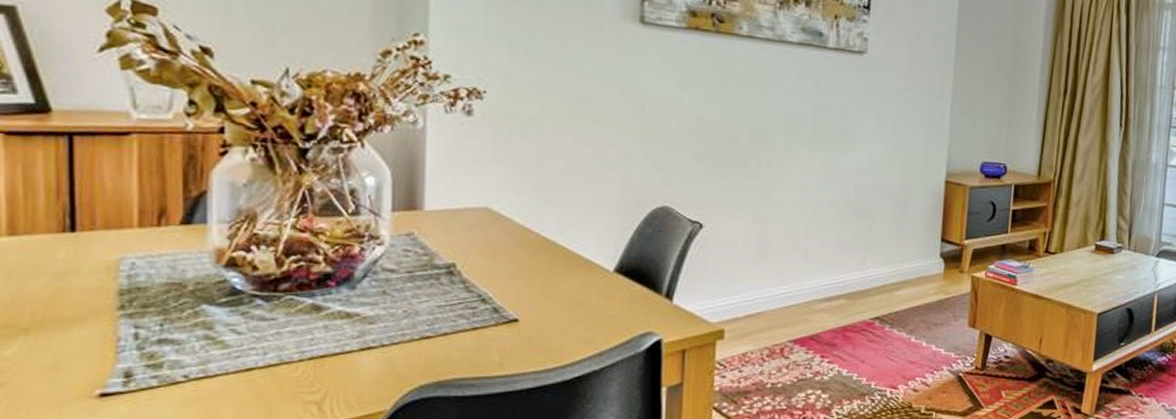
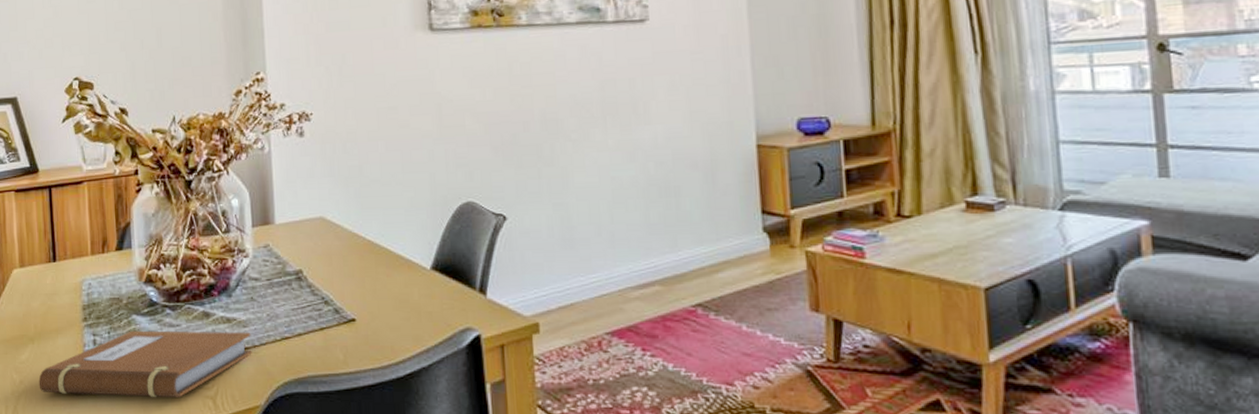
notebook: none [34,323,379,404] -> present [38,330,252,398]

